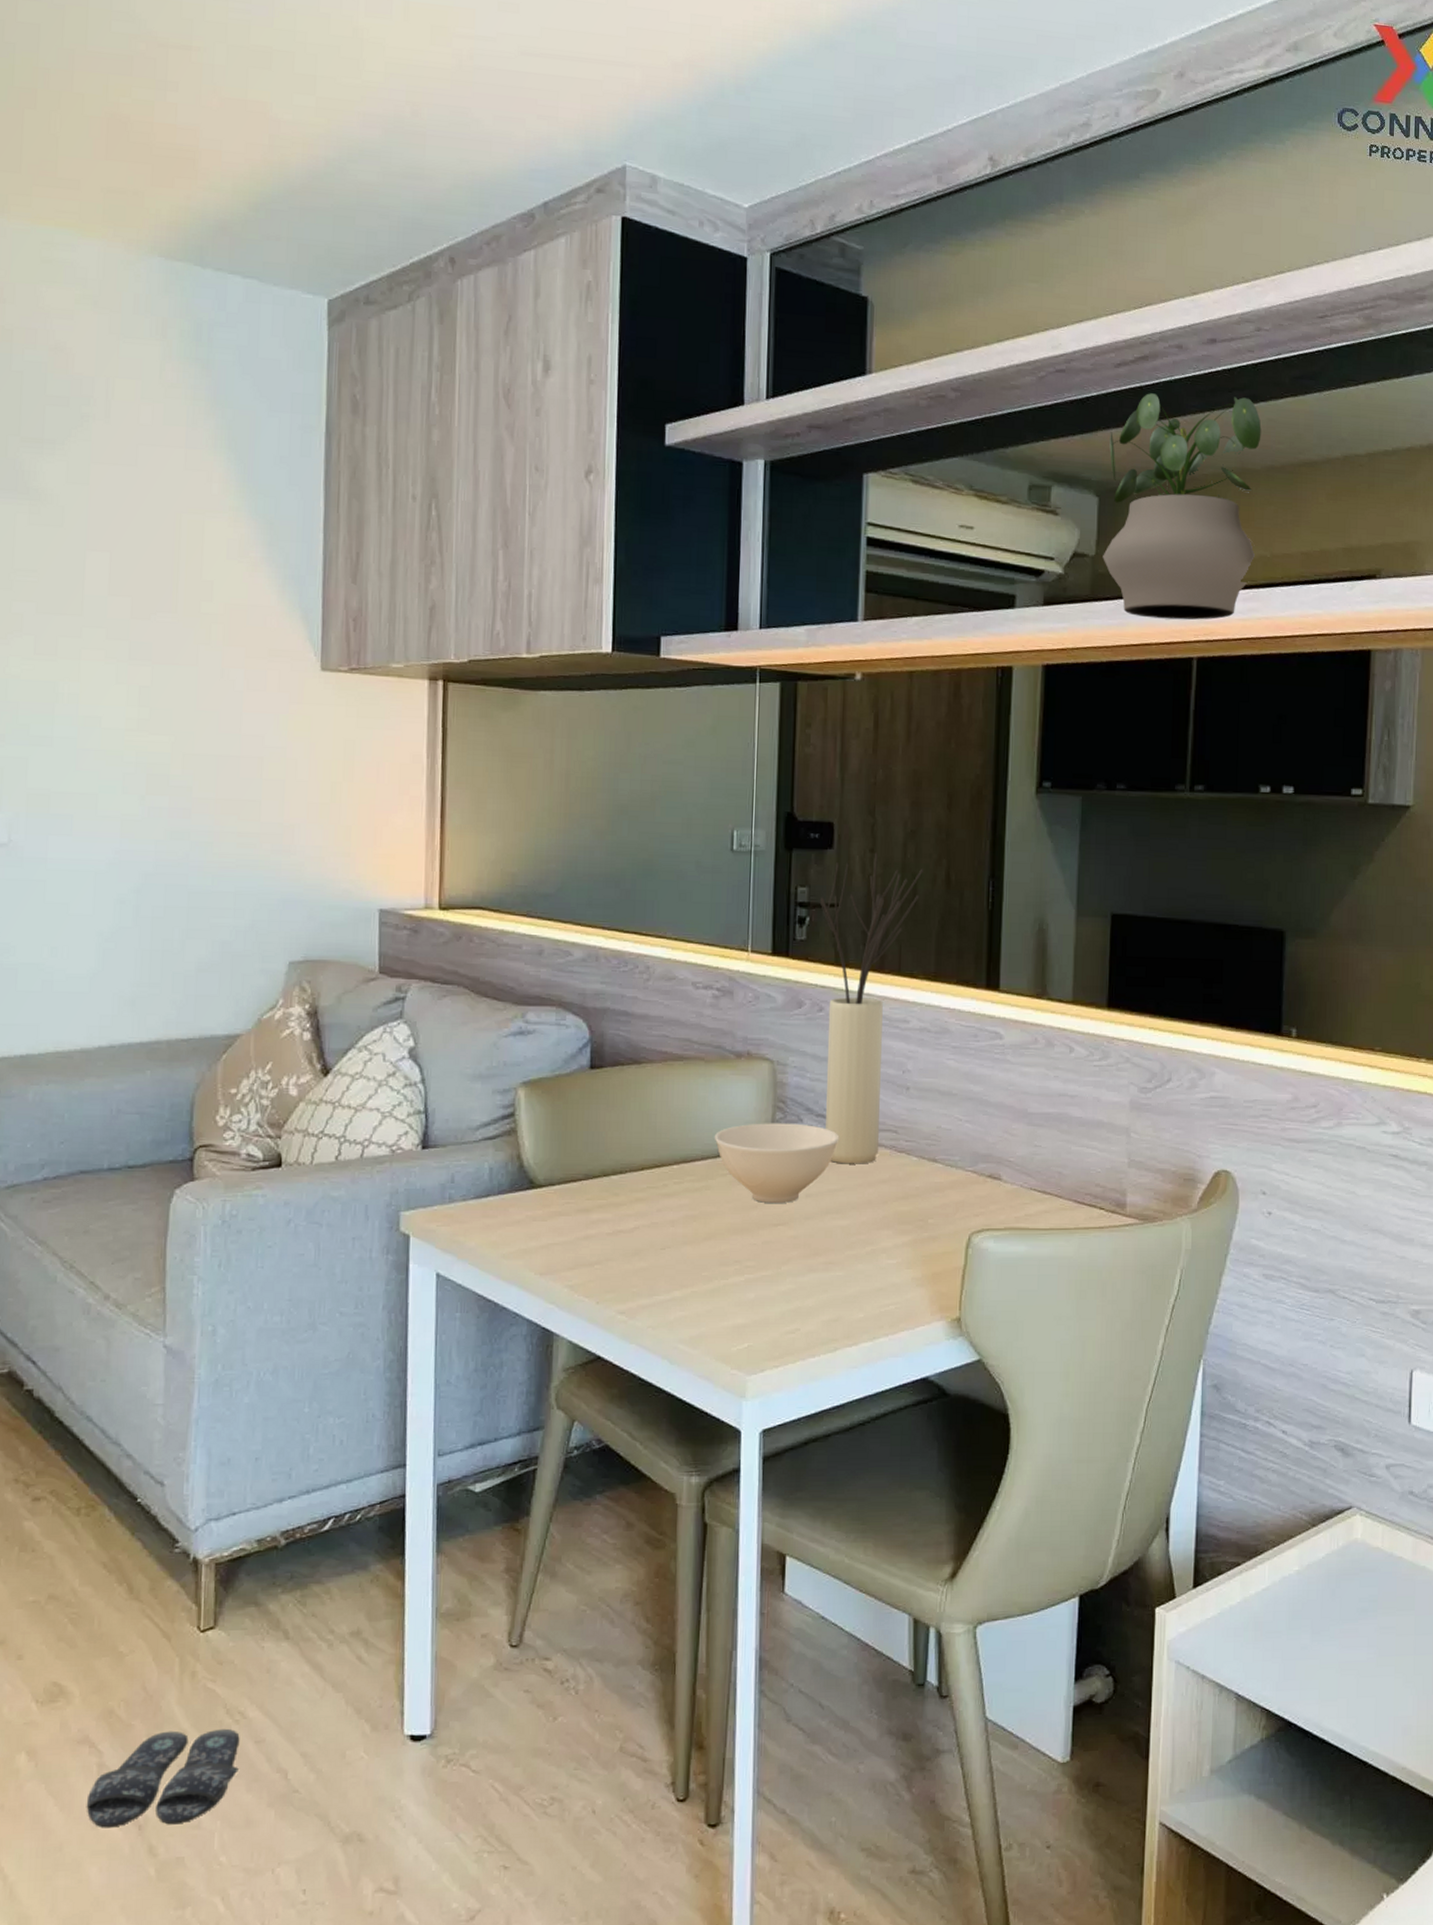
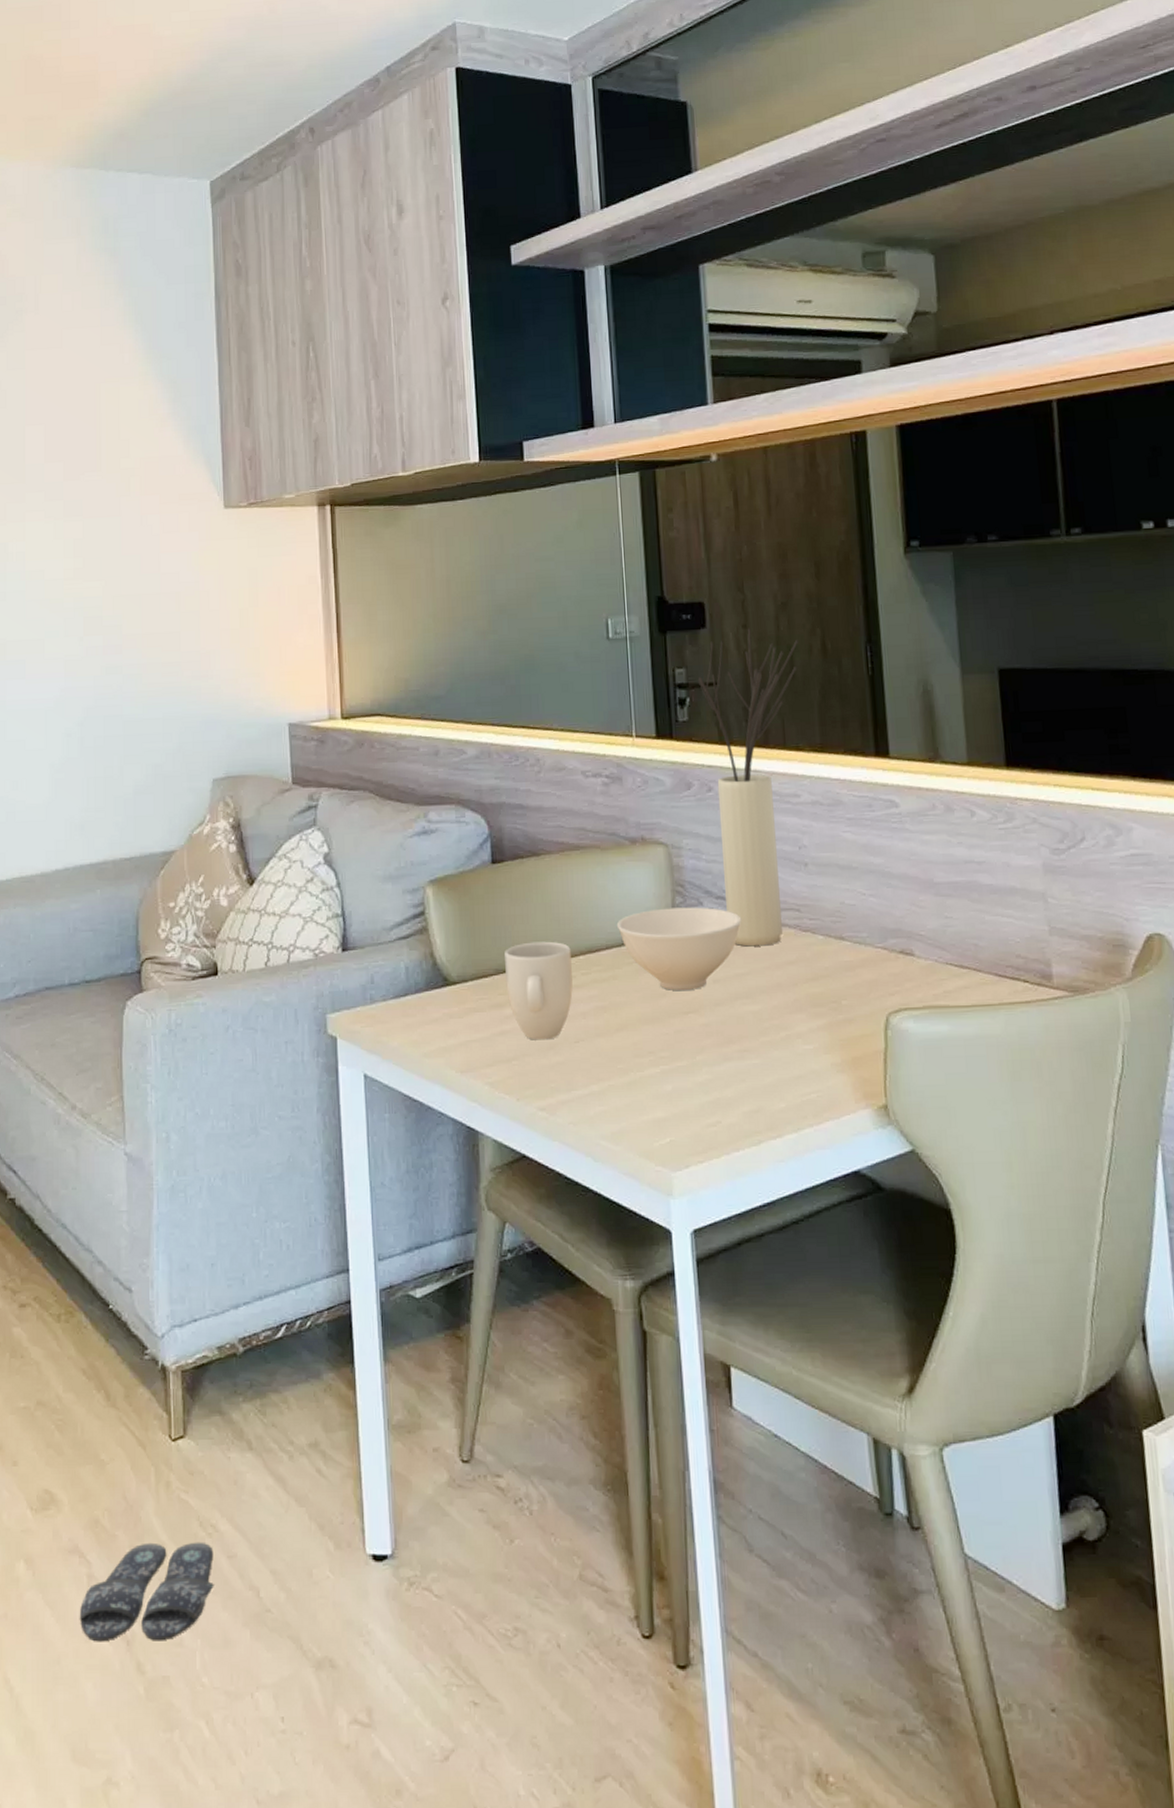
mug: none [595,1149,665,1246] -> present [505,941,573,1040]
potted plant: present [1103,393,1262,620] -> none [938,137,1105,366]

